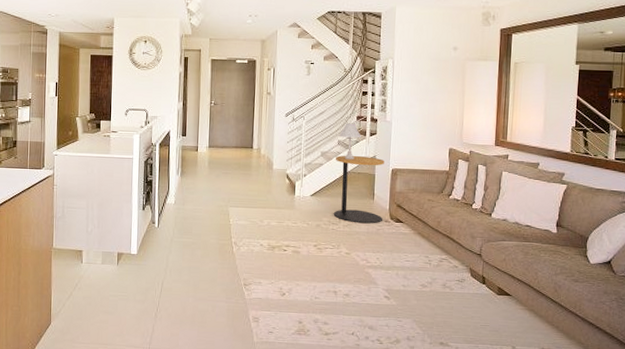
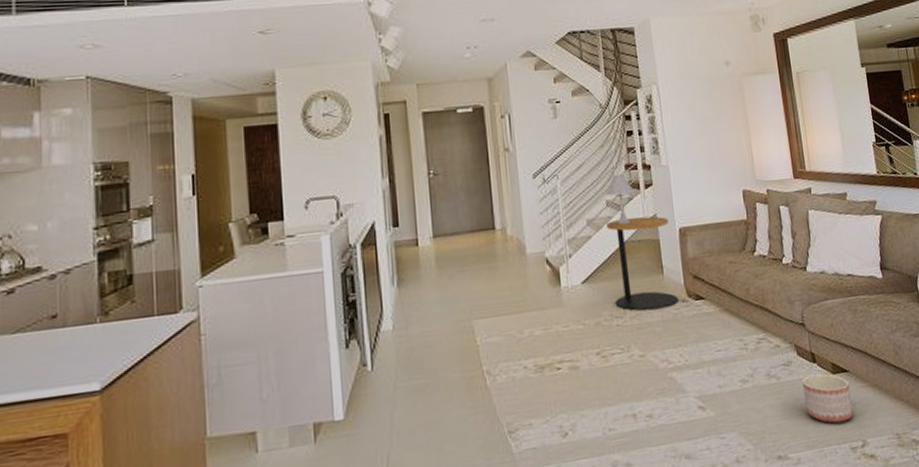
planter: none [470,292,510,330] -> present [802,373,854,424]

